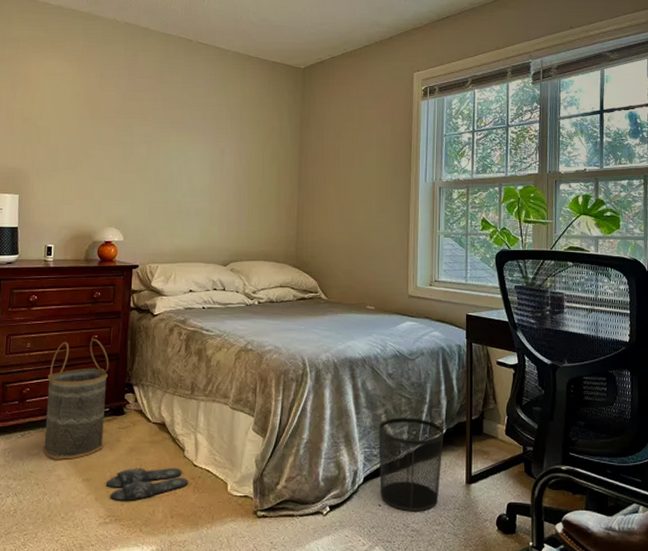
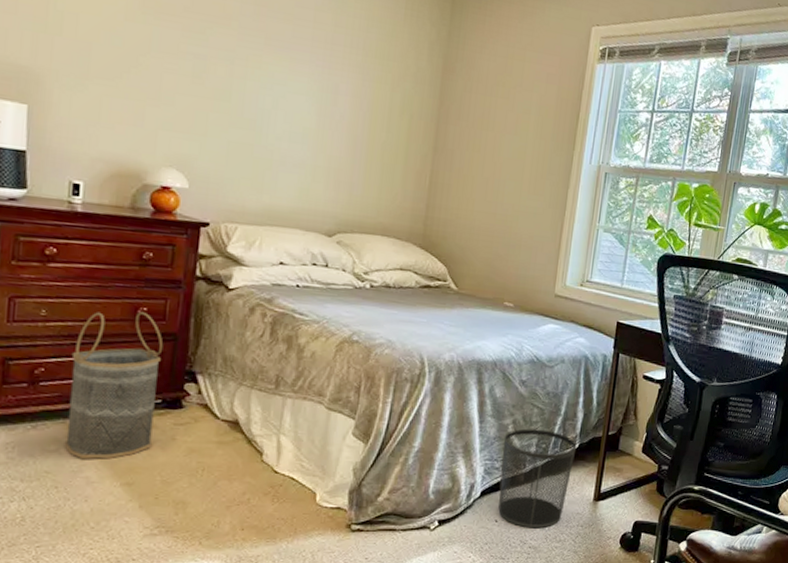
slippers: present [107,468,188,501] -> none [155,472,266,510]

